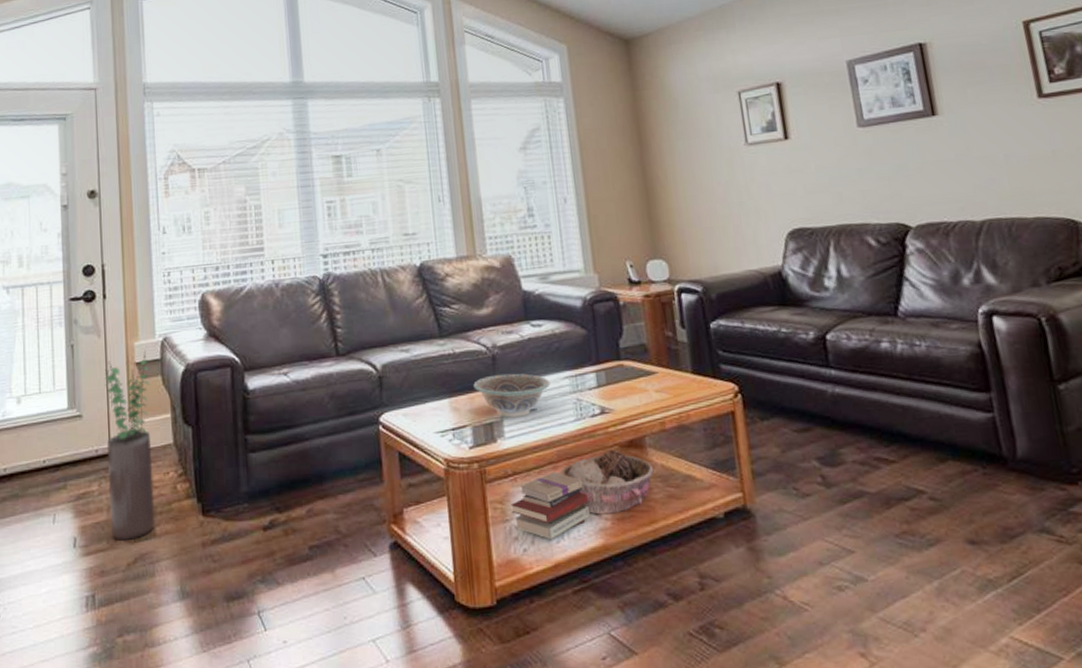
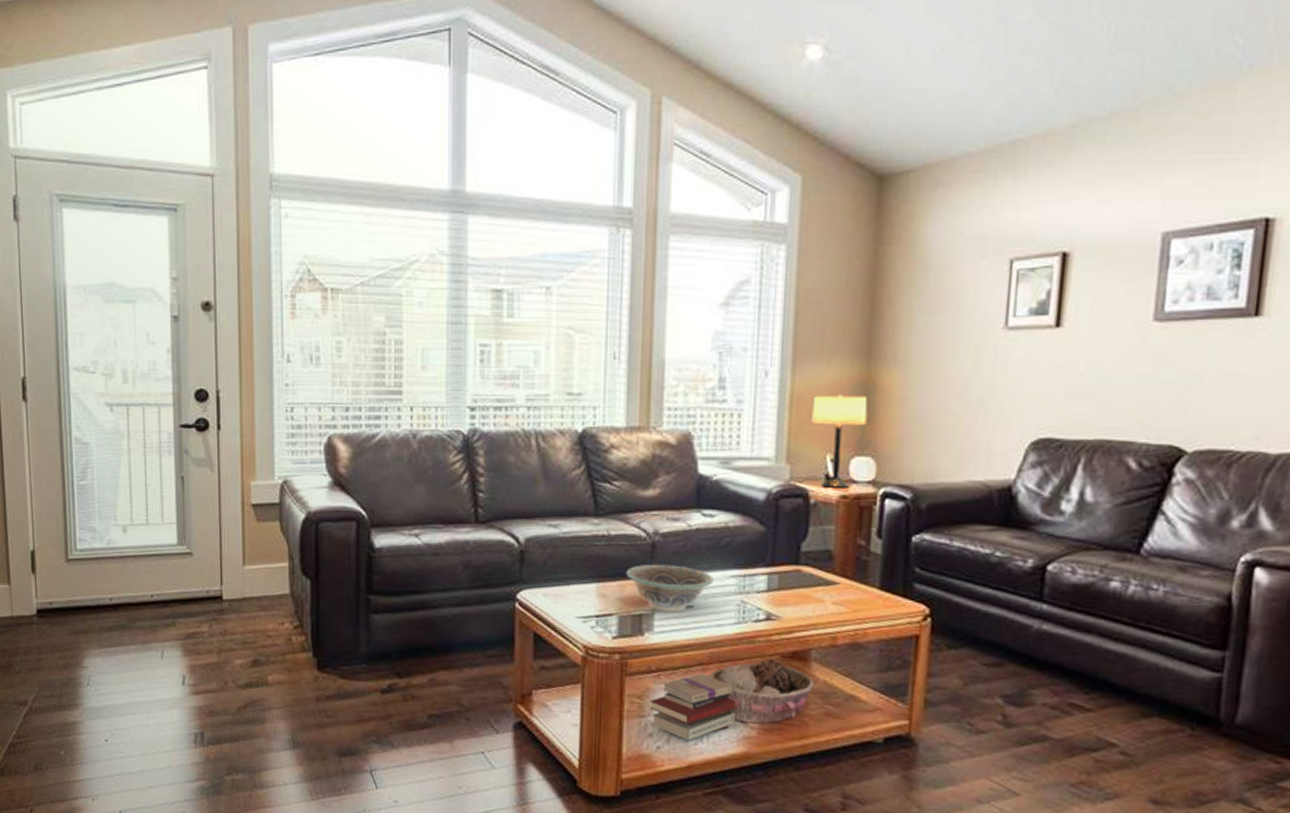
vase: present [104,350,155,542] -> none [217,491,268,686]
table lamp: none [606,210,654,291] -> present [811,394,868,489]

